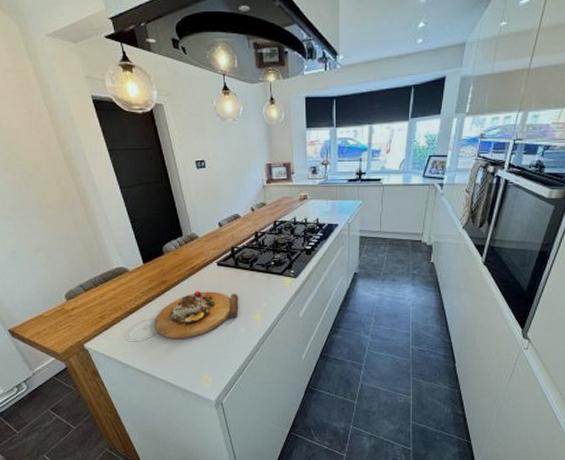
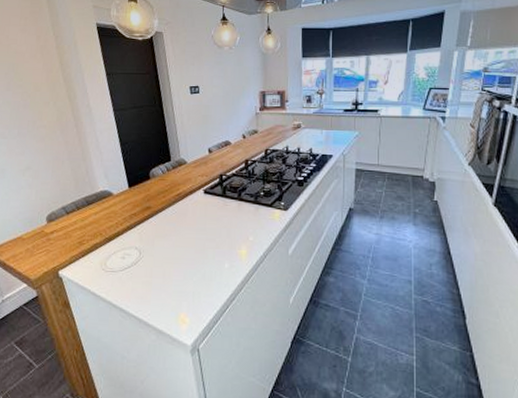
cutting board: present [154,291,239,339] -> none [133,220,224,272]

